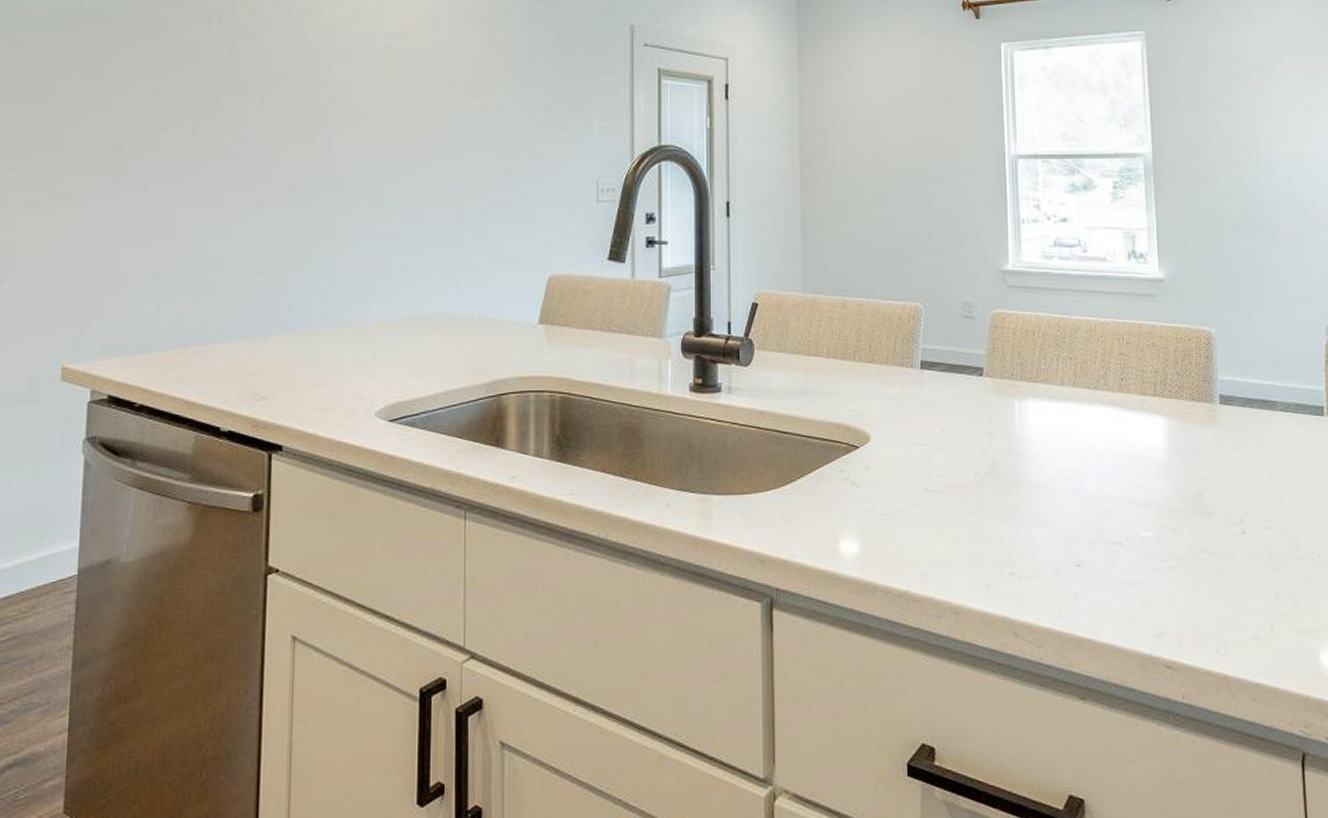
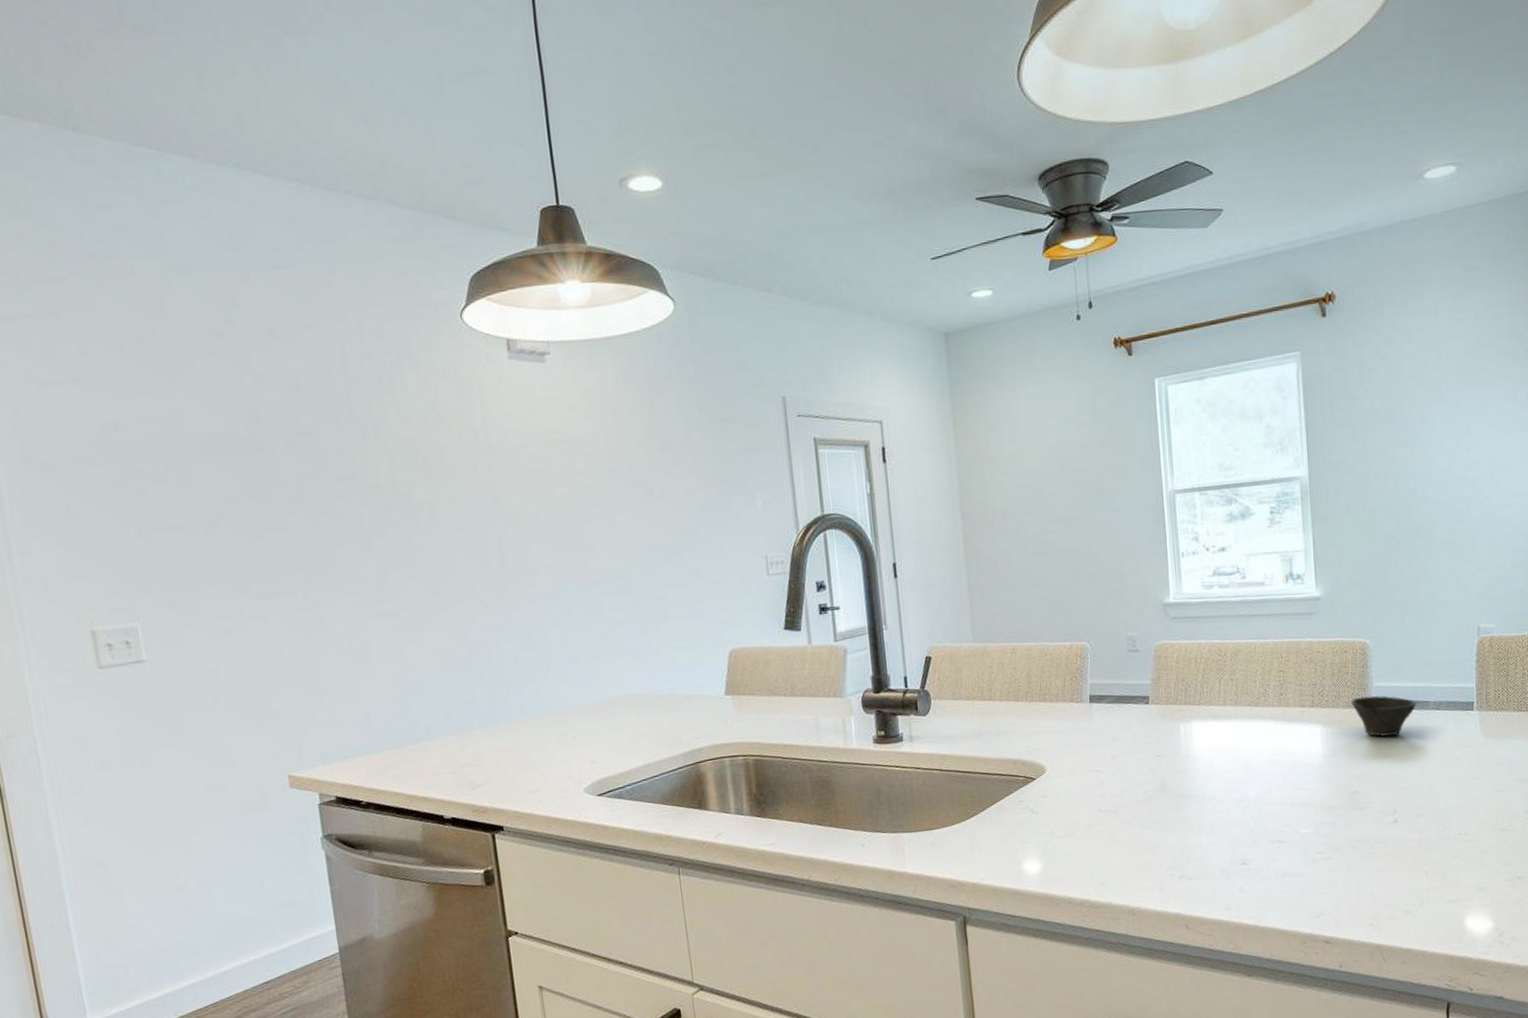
cup: none [1194,390,1264,437] -> present [1350,696,1417,737]

